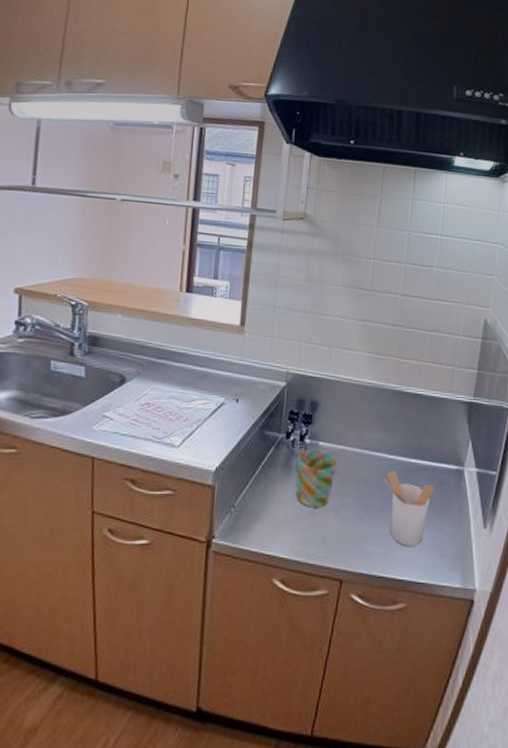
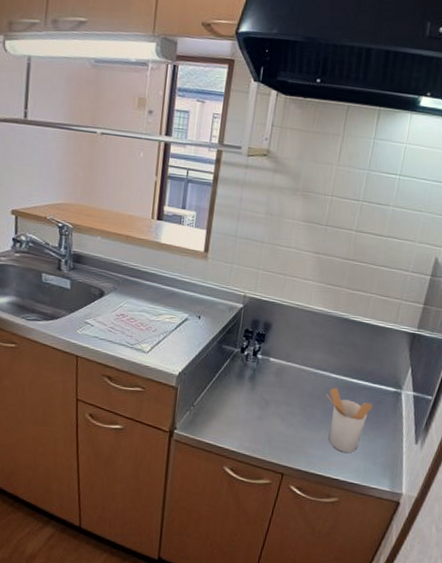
mug: present [296,449,338,508] -> none [247,363,286,413]

